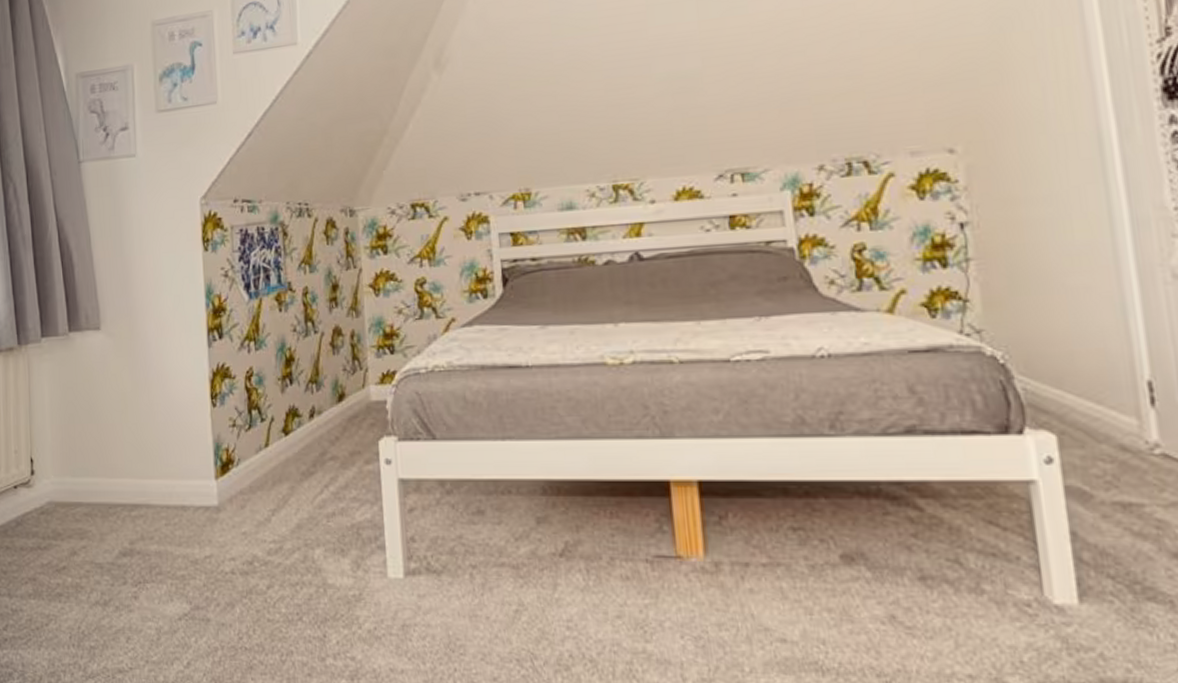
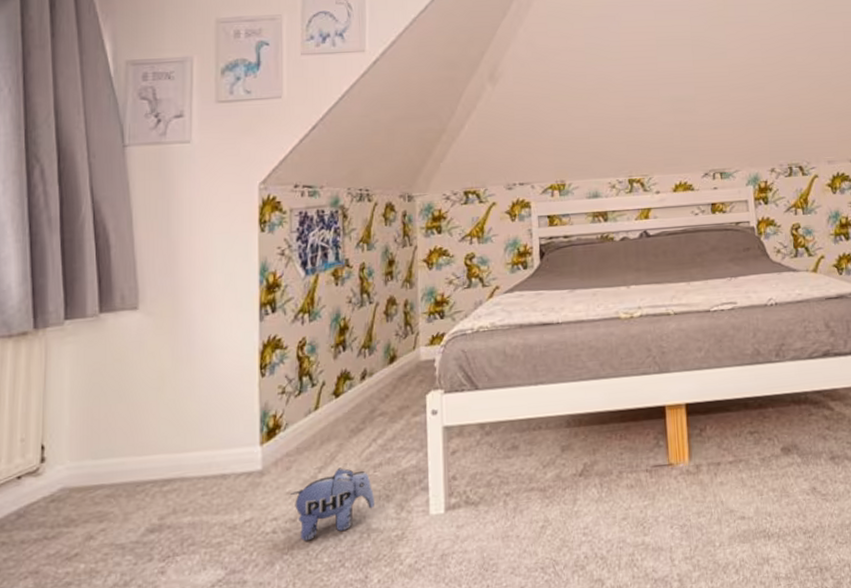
plush toy: none [245,512,330,587] -> present [289,467,376,542]

